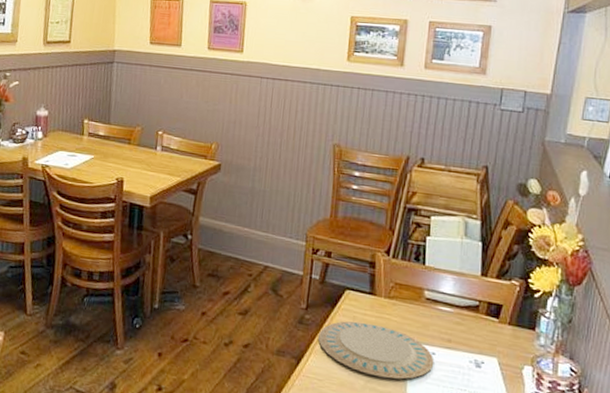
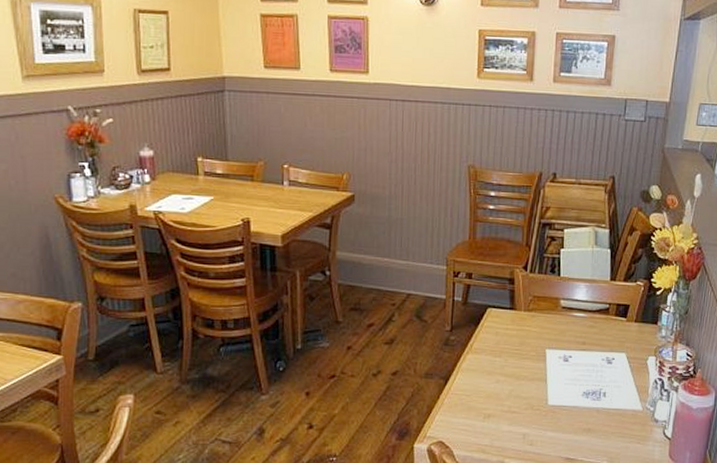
plate: present [318,321,434,380] -> none [464,336,571,385]

